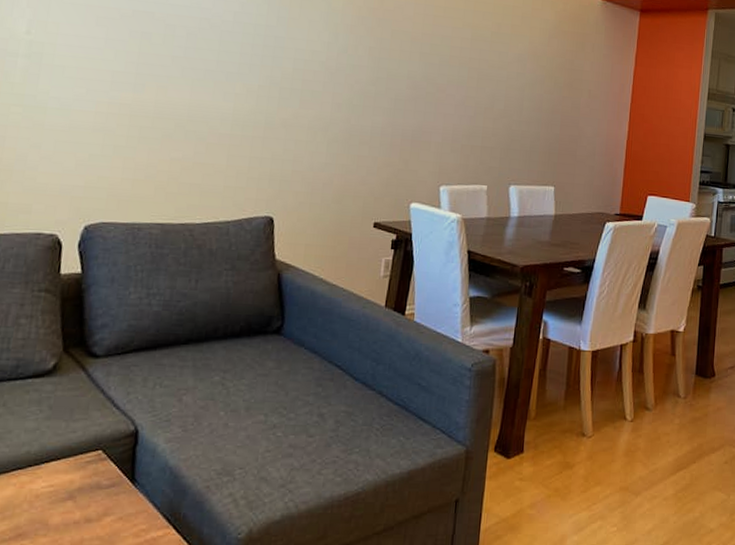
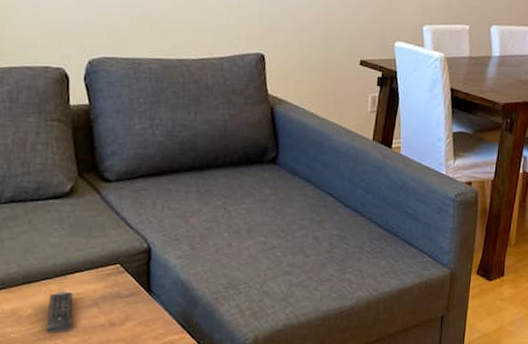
remote control: none [11,483,46,533] -> present [46,291,73,333]

